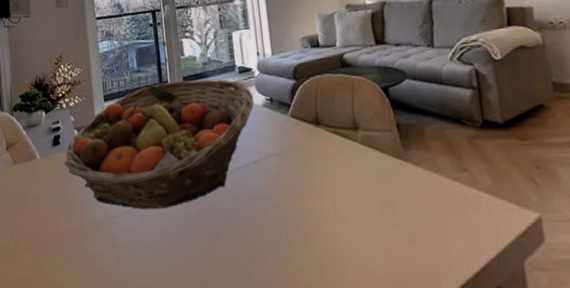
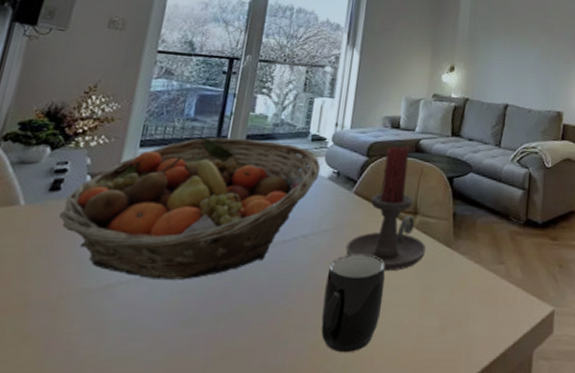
mug: none [284,173,345,267] -> present [320,253,386,353]
candle holder: none [295,63,377,189] -> present [345,146,427,272]

